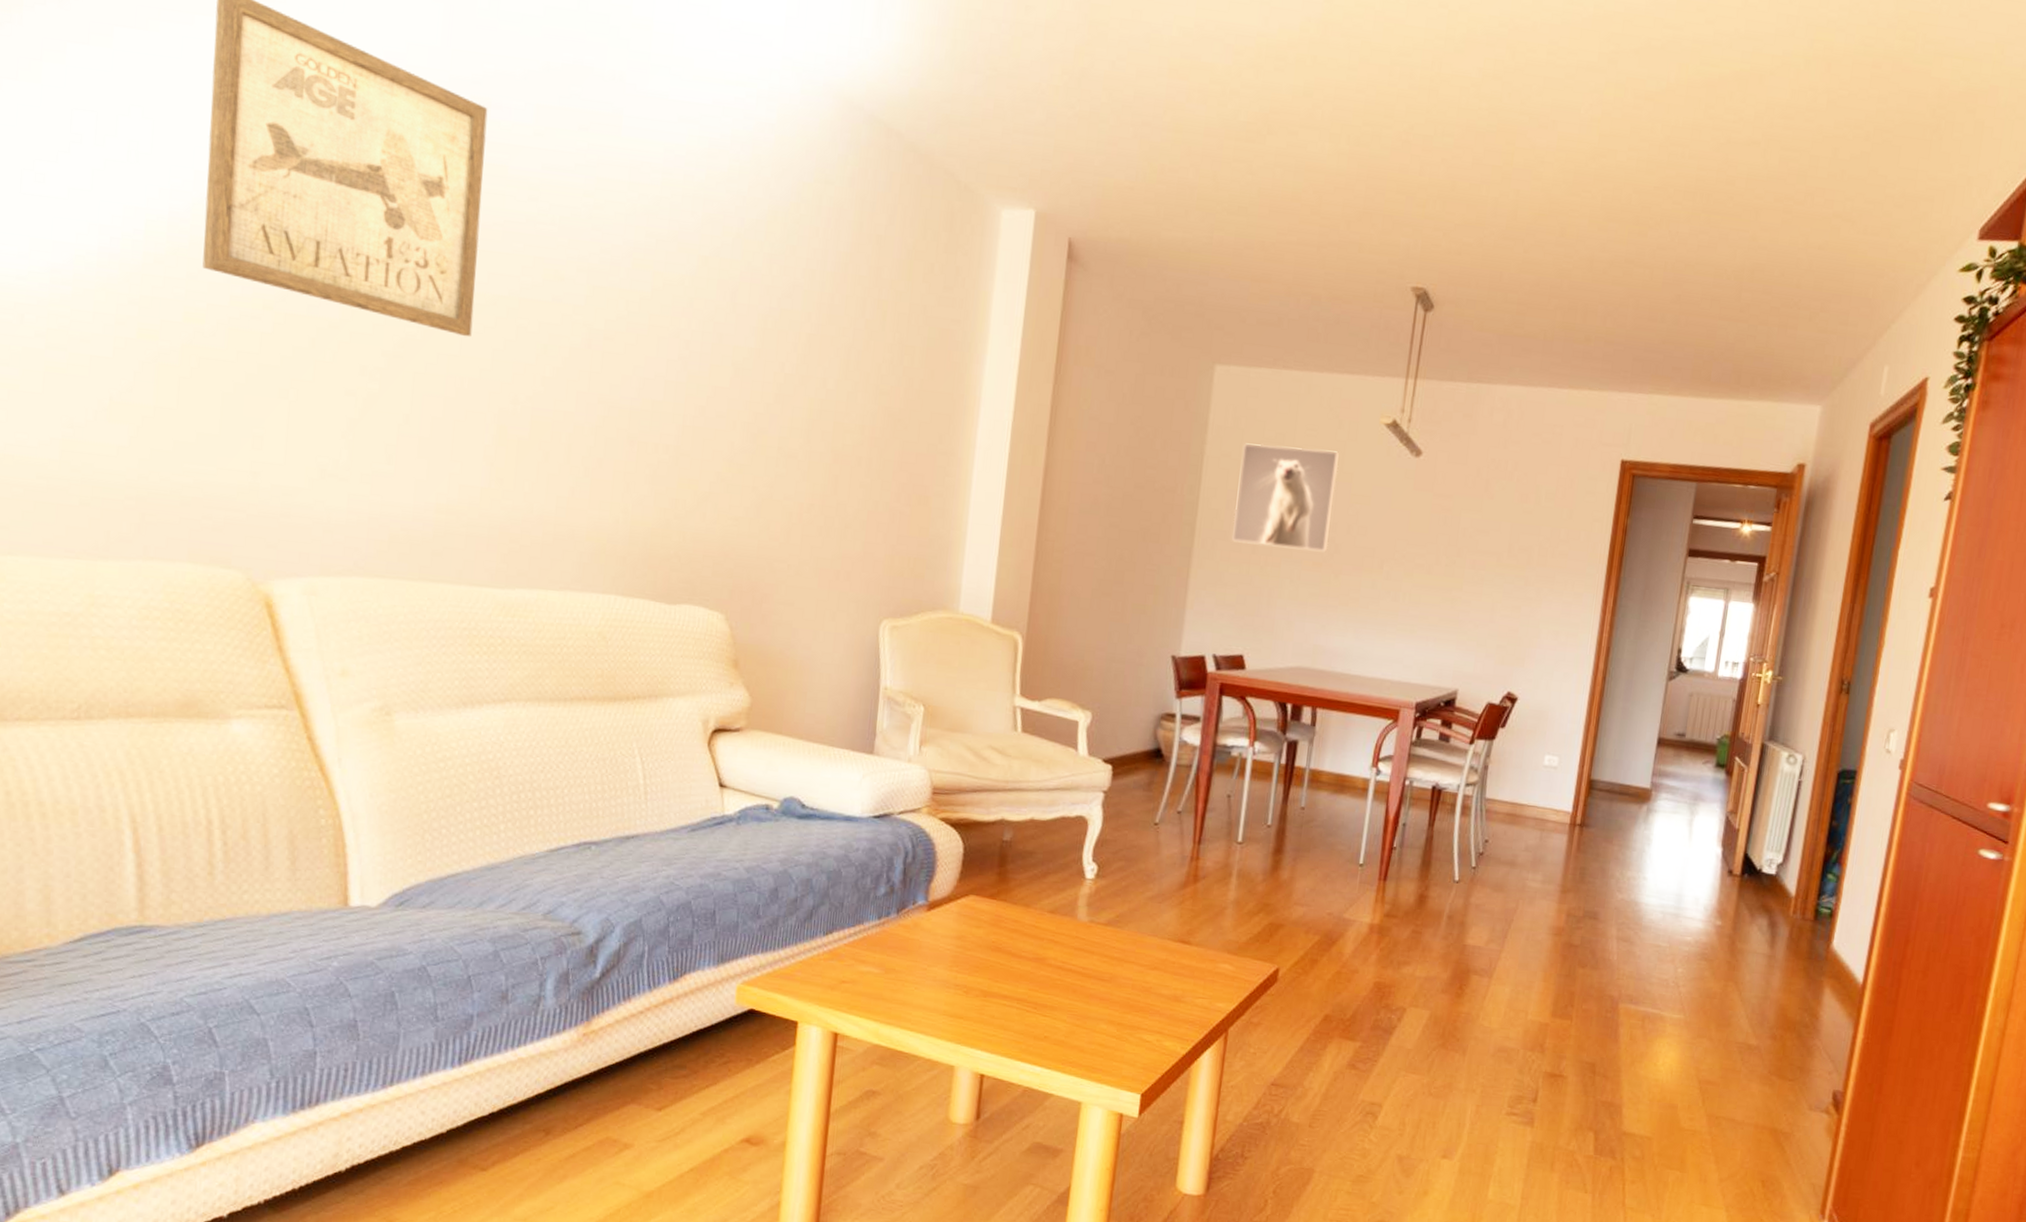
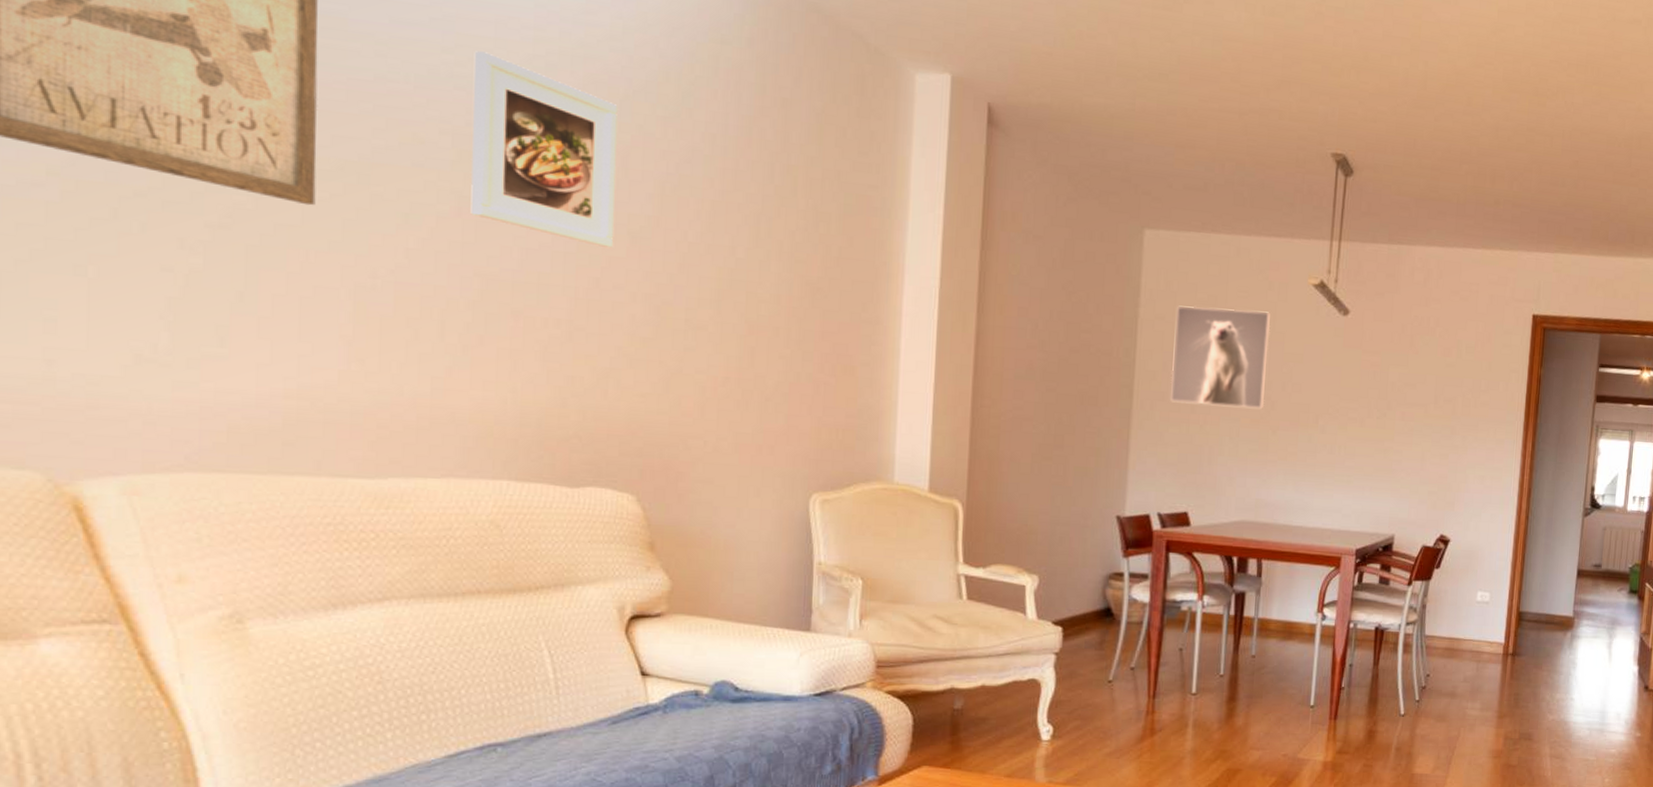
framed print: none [598,194,730,379] -> present [470,51,618,249]

